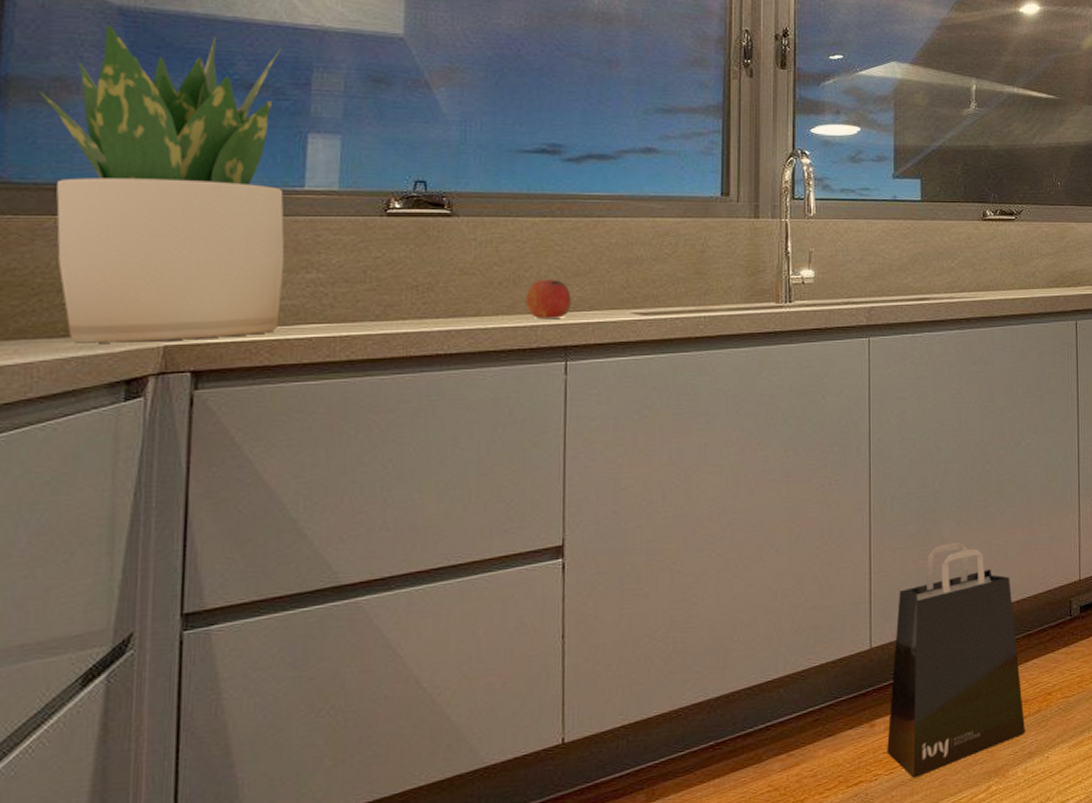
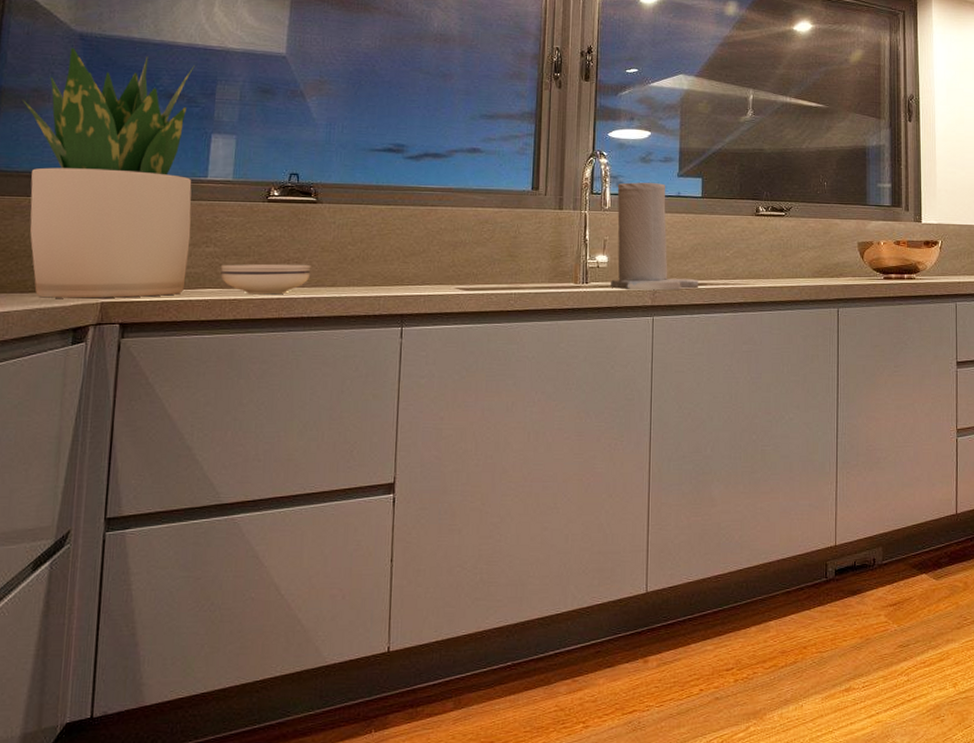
bowl: none [326,290,447,329] -> present [220,264,311,295]
fruit: present [525,278,572,320] -> none [371,257,408,291]
paper towel: none [817,184,921,309] -> present [609,182,699,291]
shopping bag: present [887,542,1025,778] -> none [658,503,782,712]

